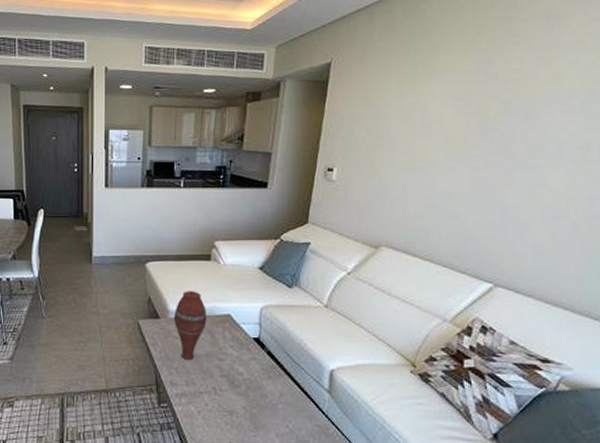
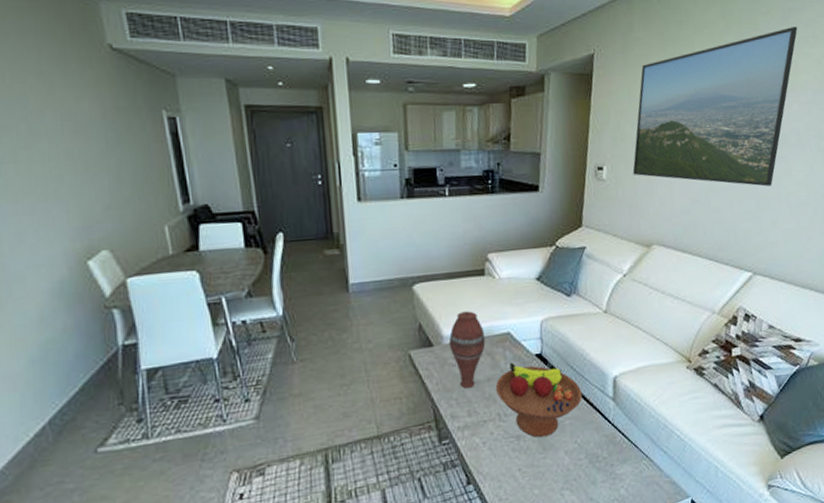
fruit bowl: none [213,343,297,417] -> present [495,363,582,438]
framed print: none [364,32,564,197] -> present [632,26,798,187]

